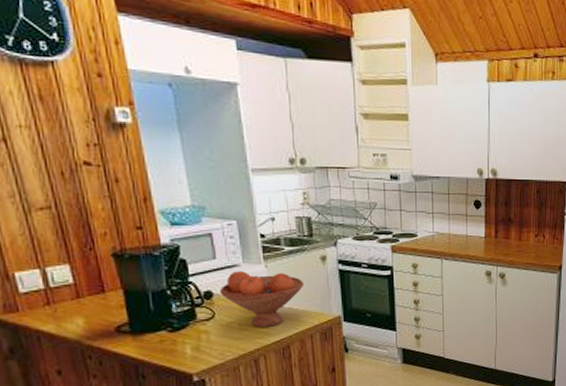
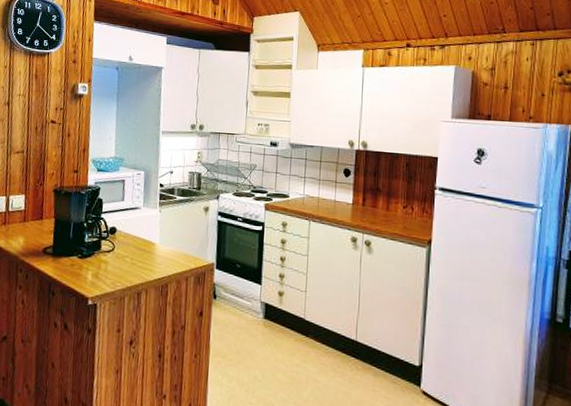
fruit bowl: present [220,271,305,327] -> none [122,213,188,265]

